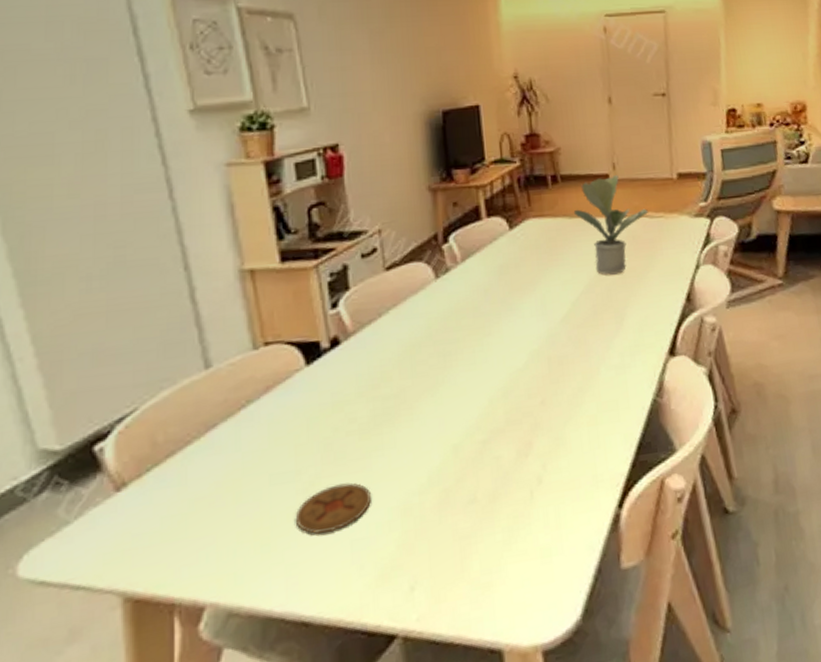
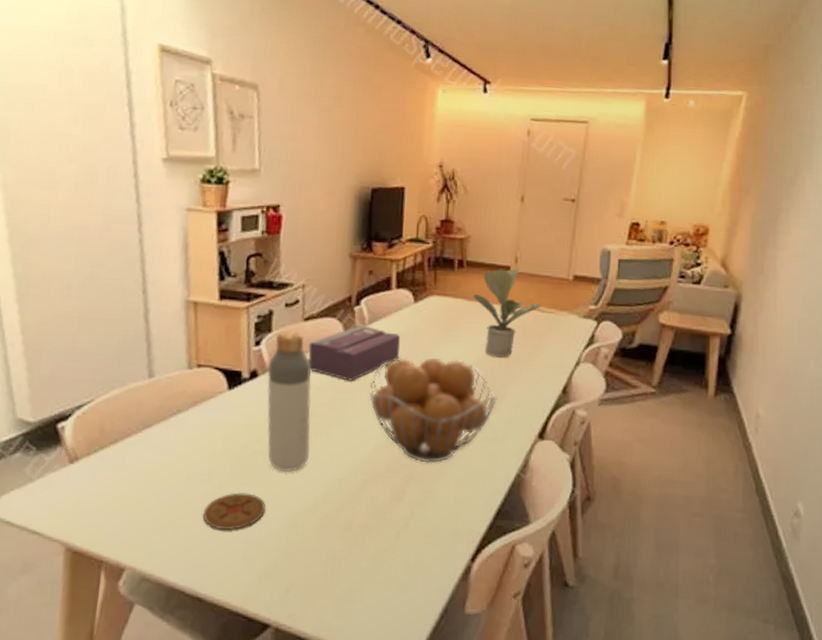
bottle: none [350,284,414,450] -> present [267,331,312,473]
tissue box: none [395,264,504,330] -> present [308,325,401,381]
fruit basket: none [473,284,618,407] -> present [368,357,497,463]

